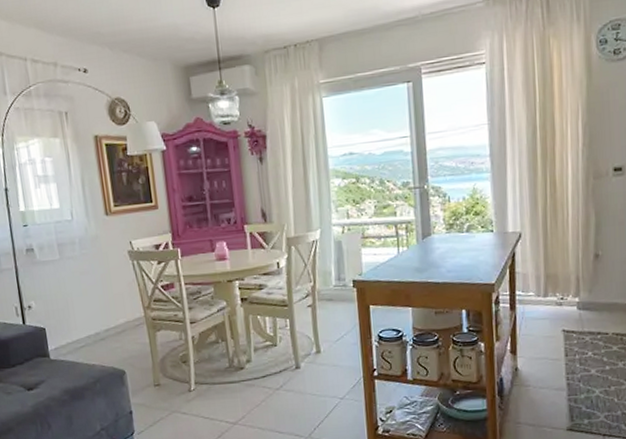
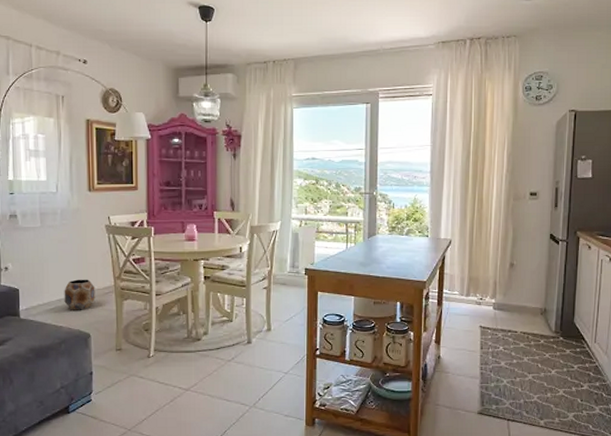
planter: none [92,312,126,347] -> present [64,279,95,310]

